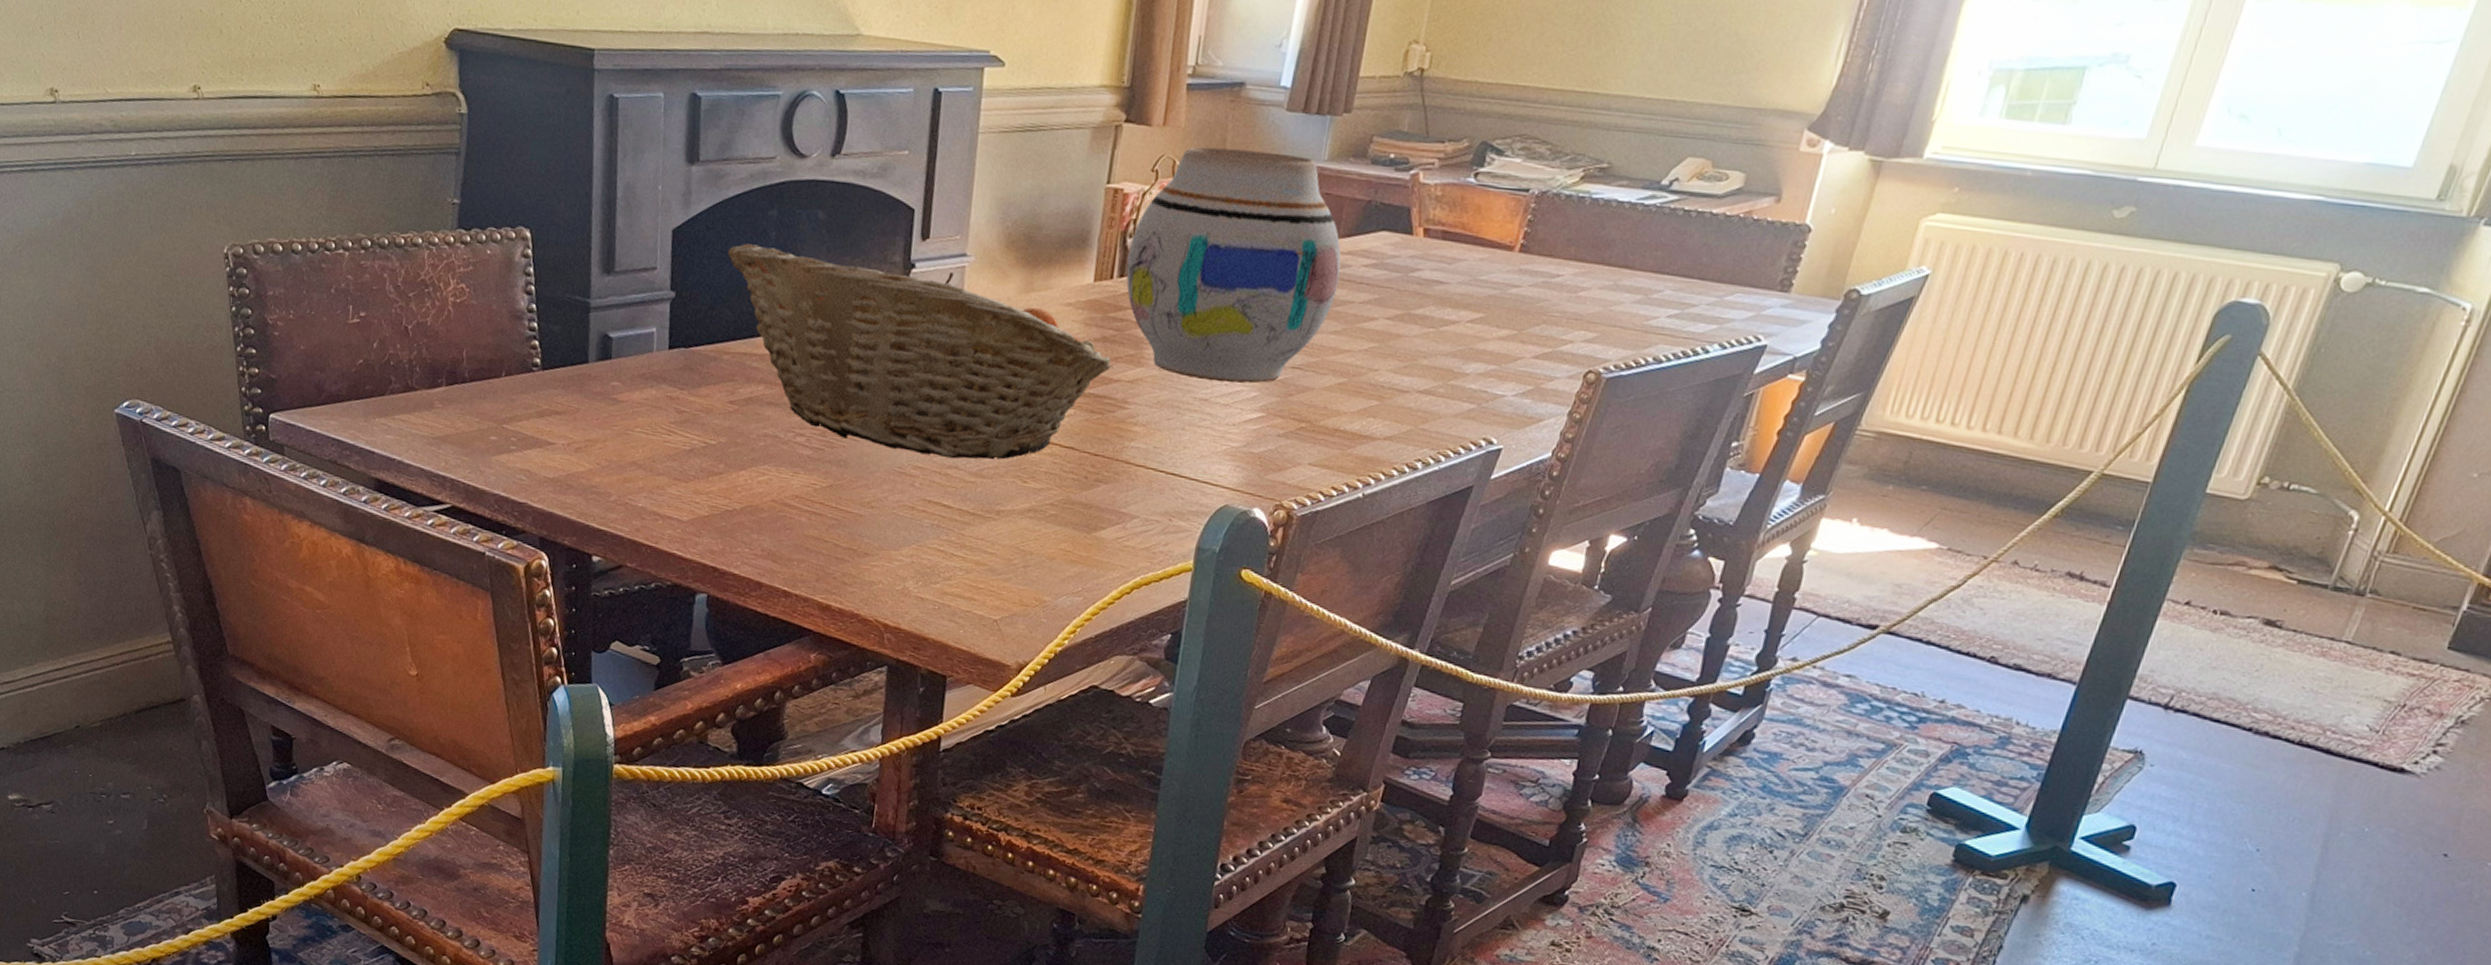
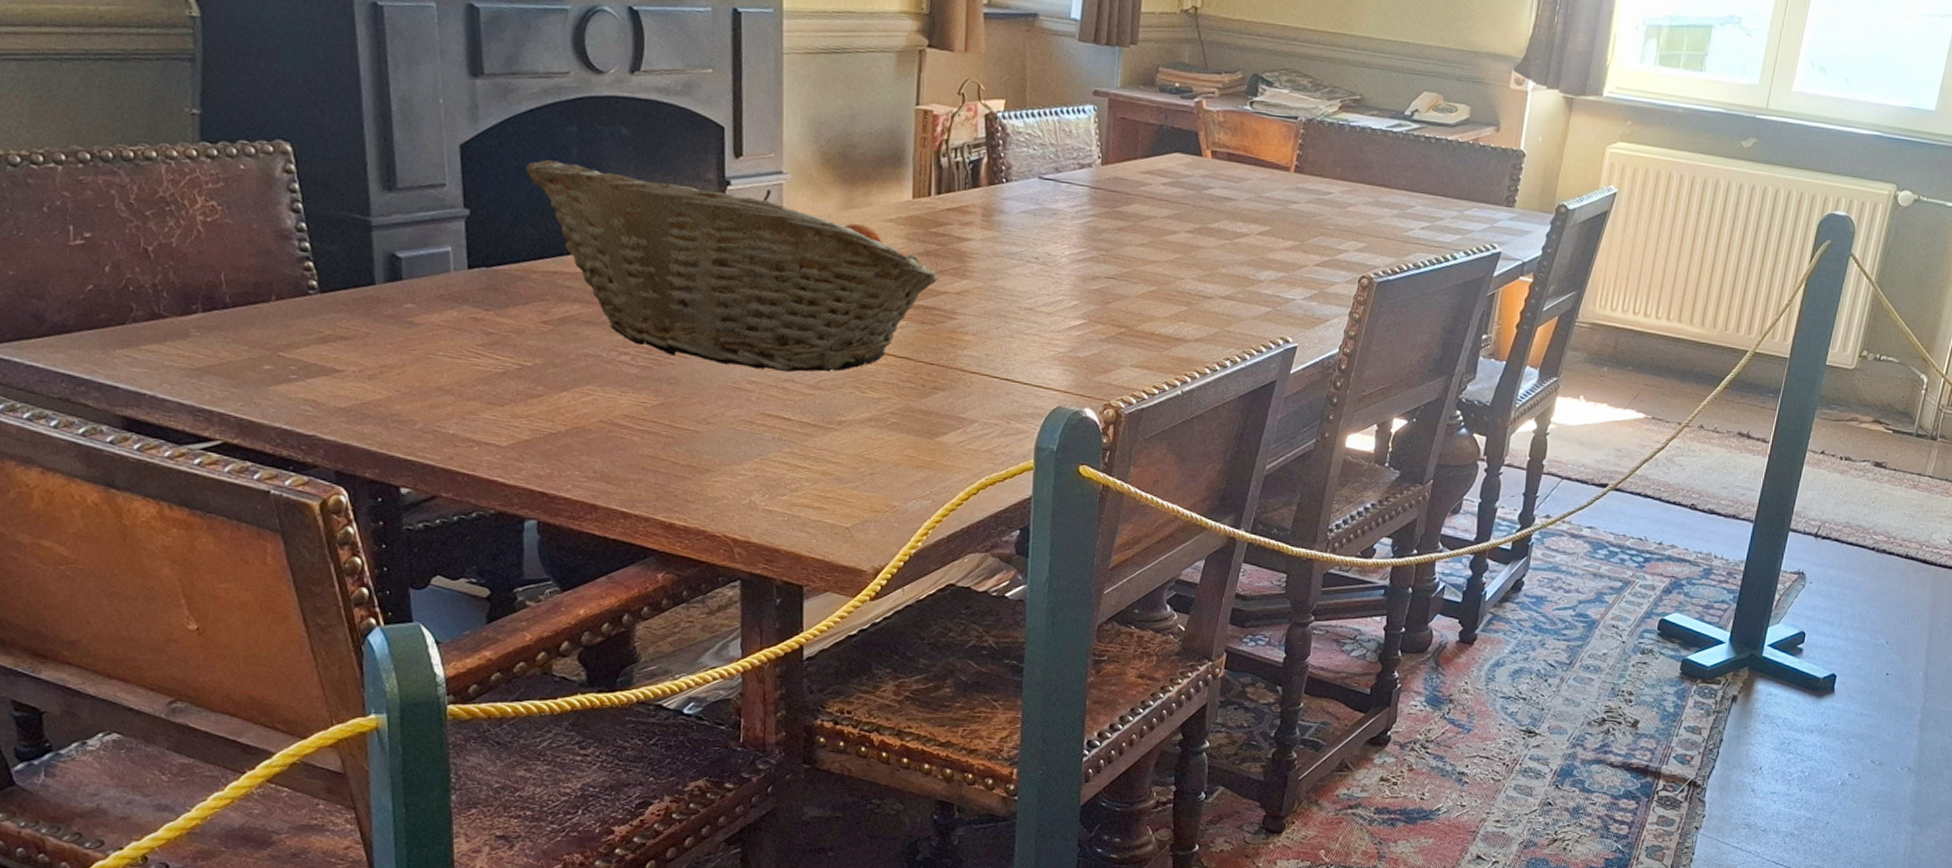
vase: present [1126,146,1341,384] -> none [943,72,1142,293]

